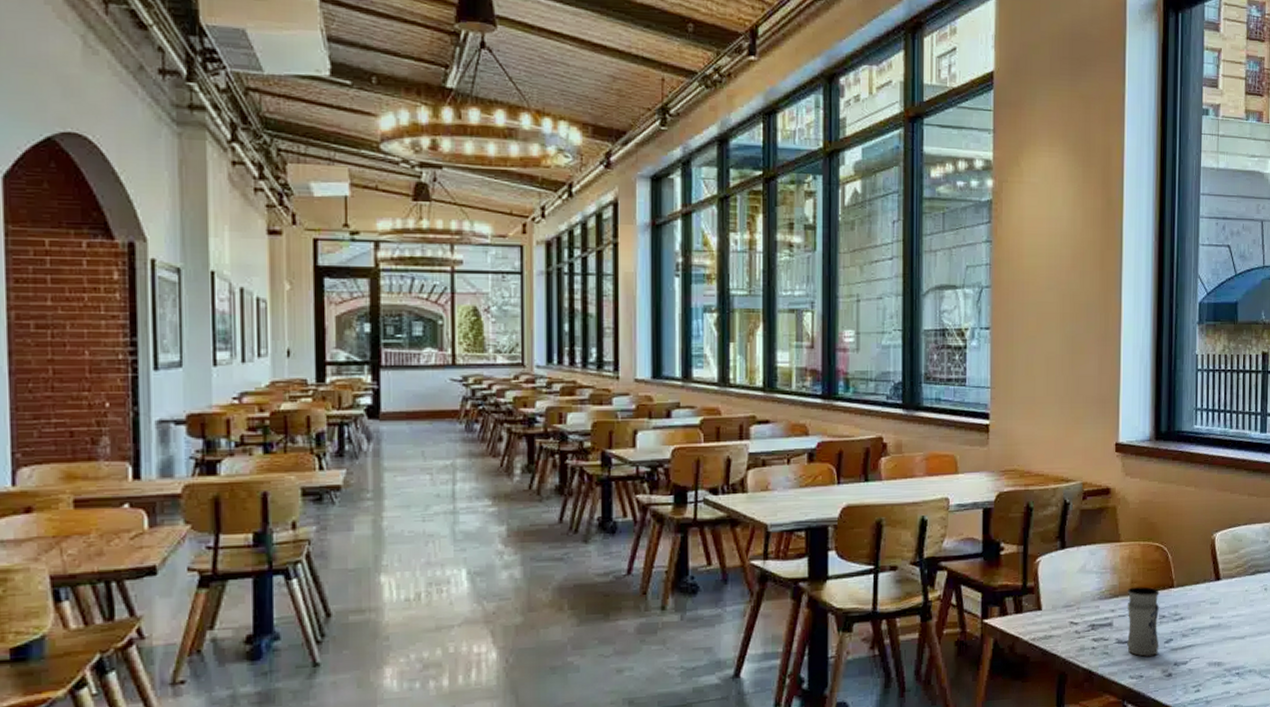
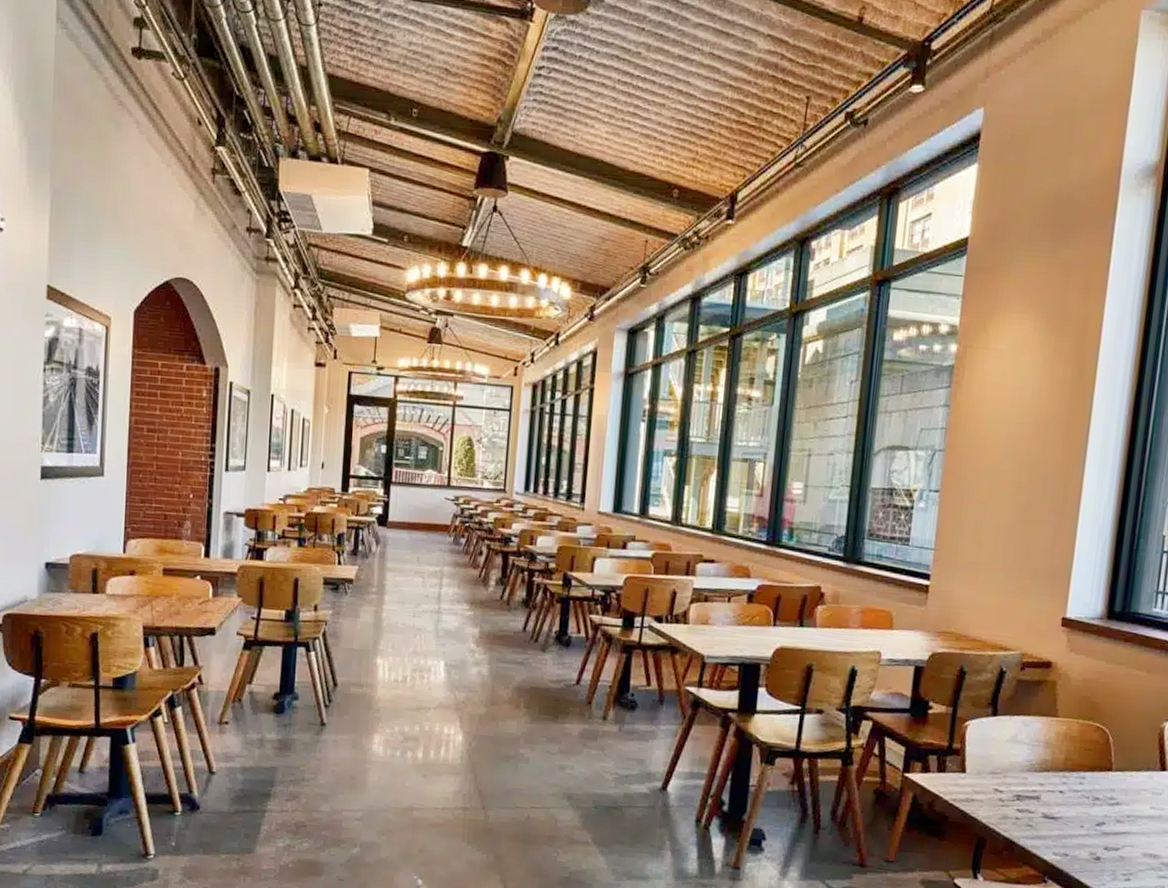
jar: present [1127,586,1159,657] -> none [1053,764,1095,836]

